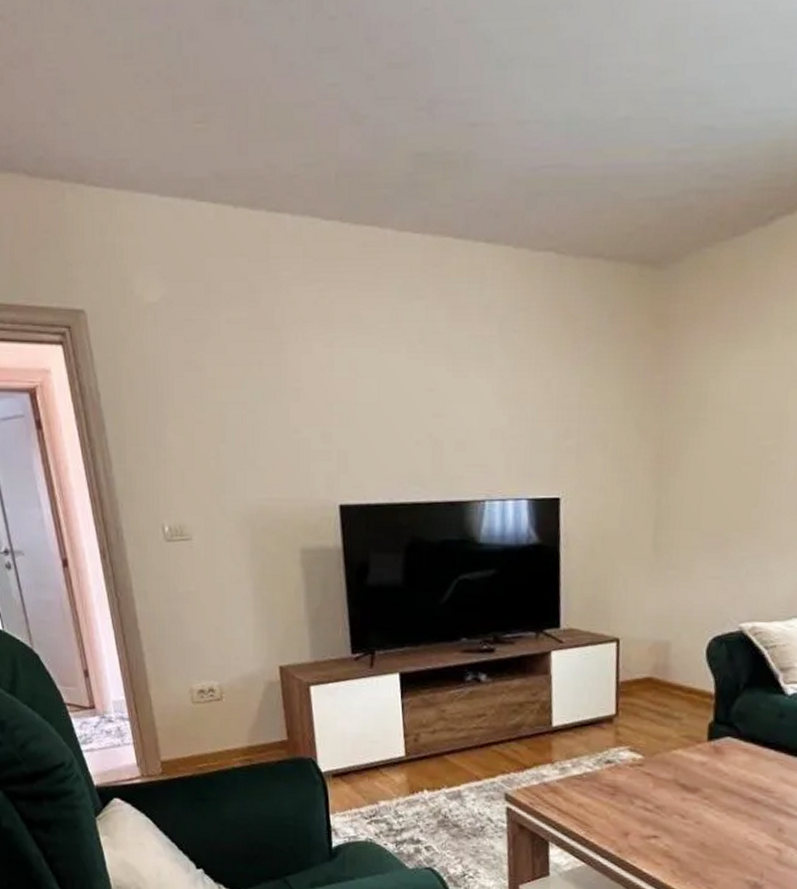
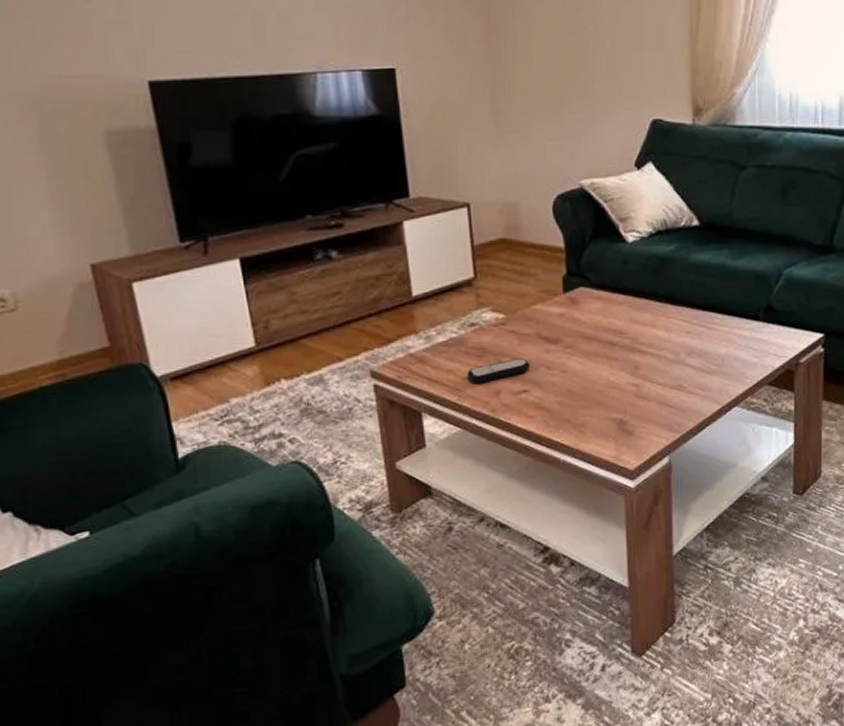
remote control: none [597,802,664,822] -> present [467,358,531,383]

